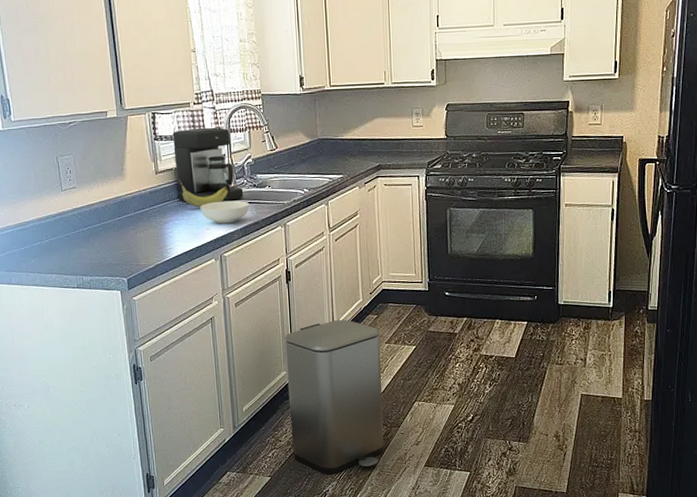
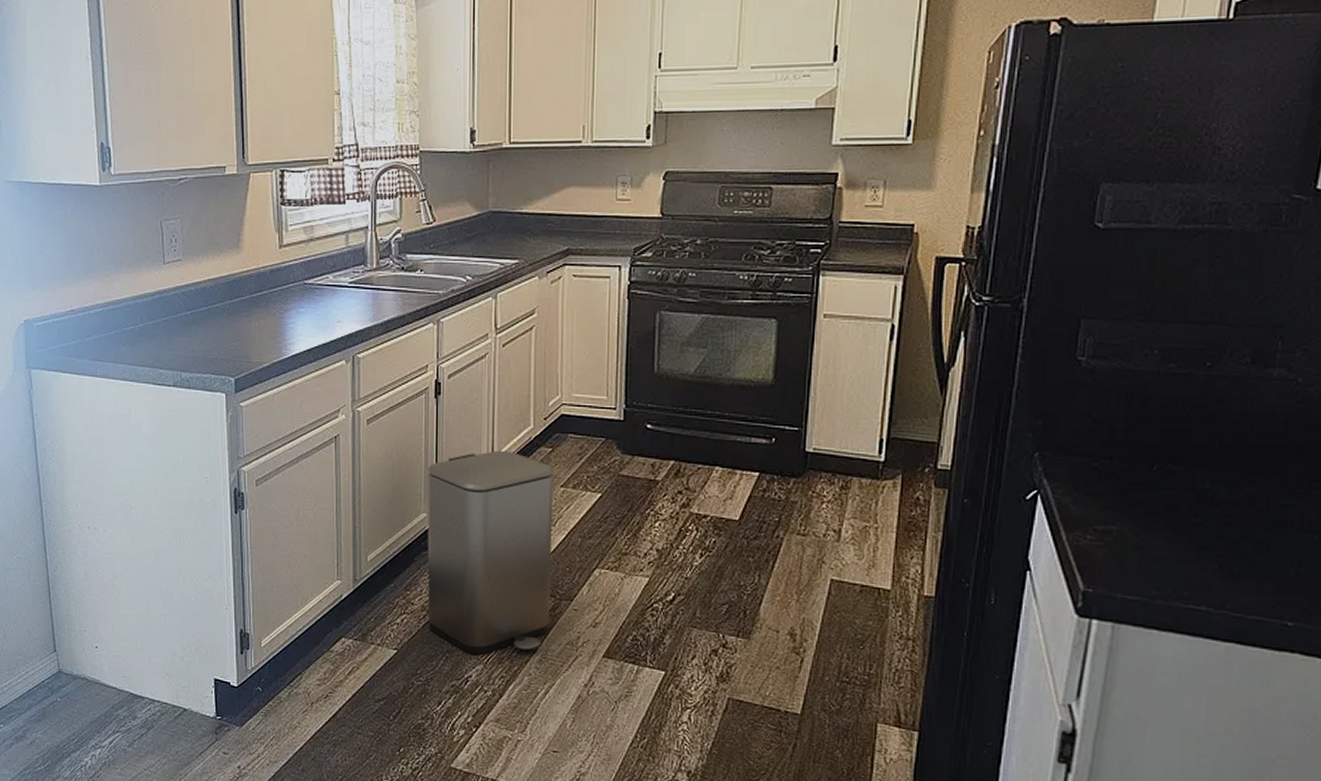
coffee maker: present [172,127,244,202] -> none [304,191,388,288]
fruit: present [179,180,229,208] -> none [308,257,369,294]
bowl: present [199,200,250,224] -> none [330,286,395,316]

